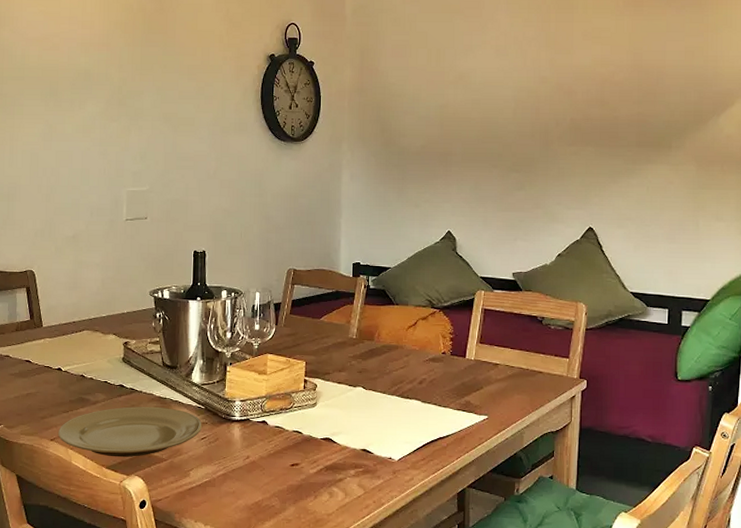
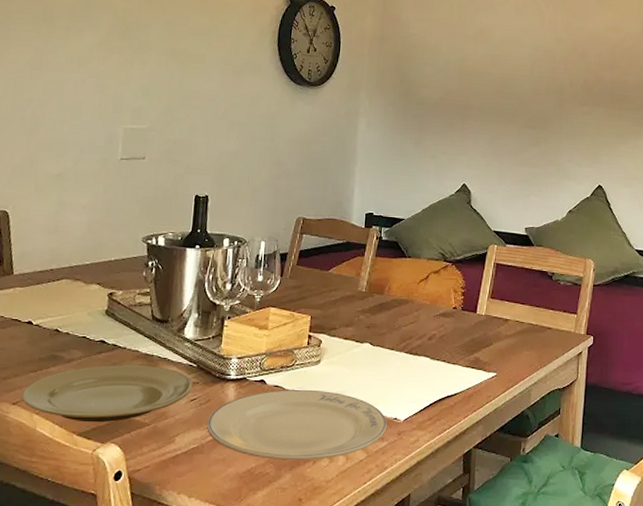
plate: none [217,429,382,495] -> present [207,389,387,461]

